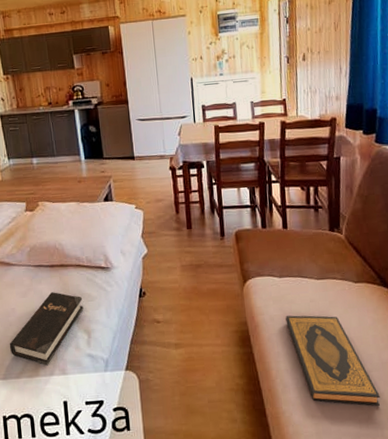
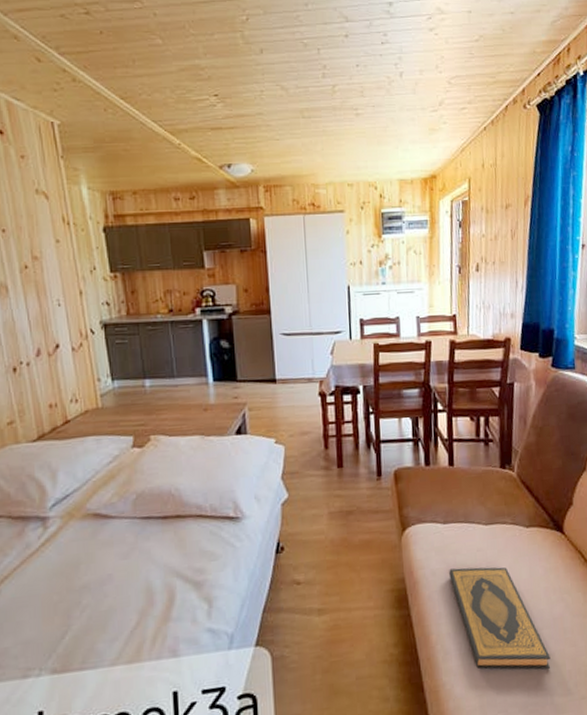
hardback book: present [9,292,84,366] -> none [102,551,204,647]

